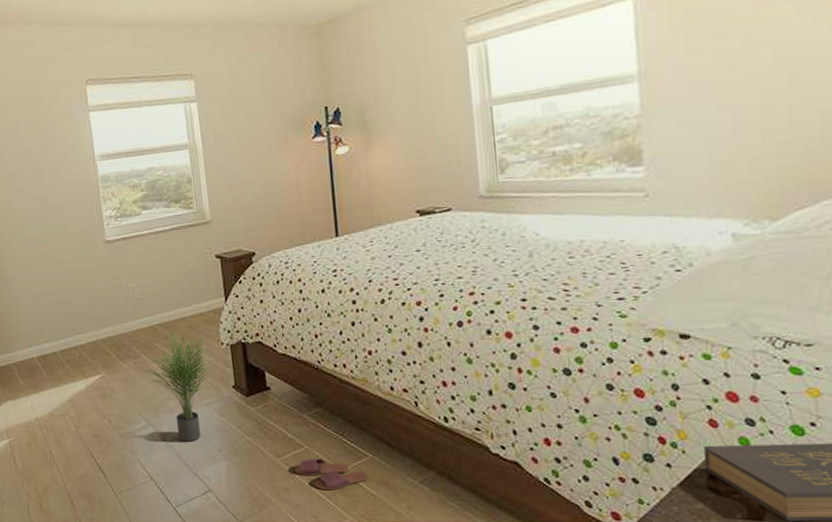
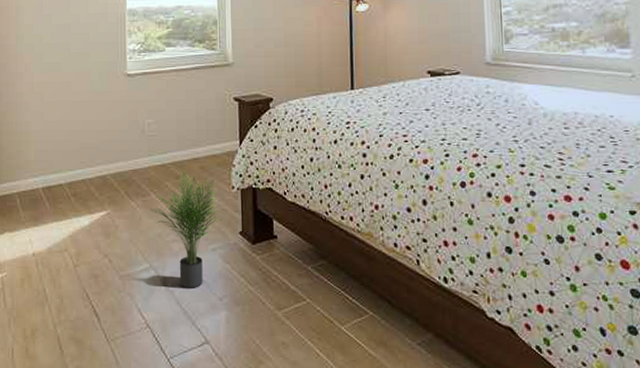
slippers: present [294,458,369,491] -> none [294,313,368,348]

